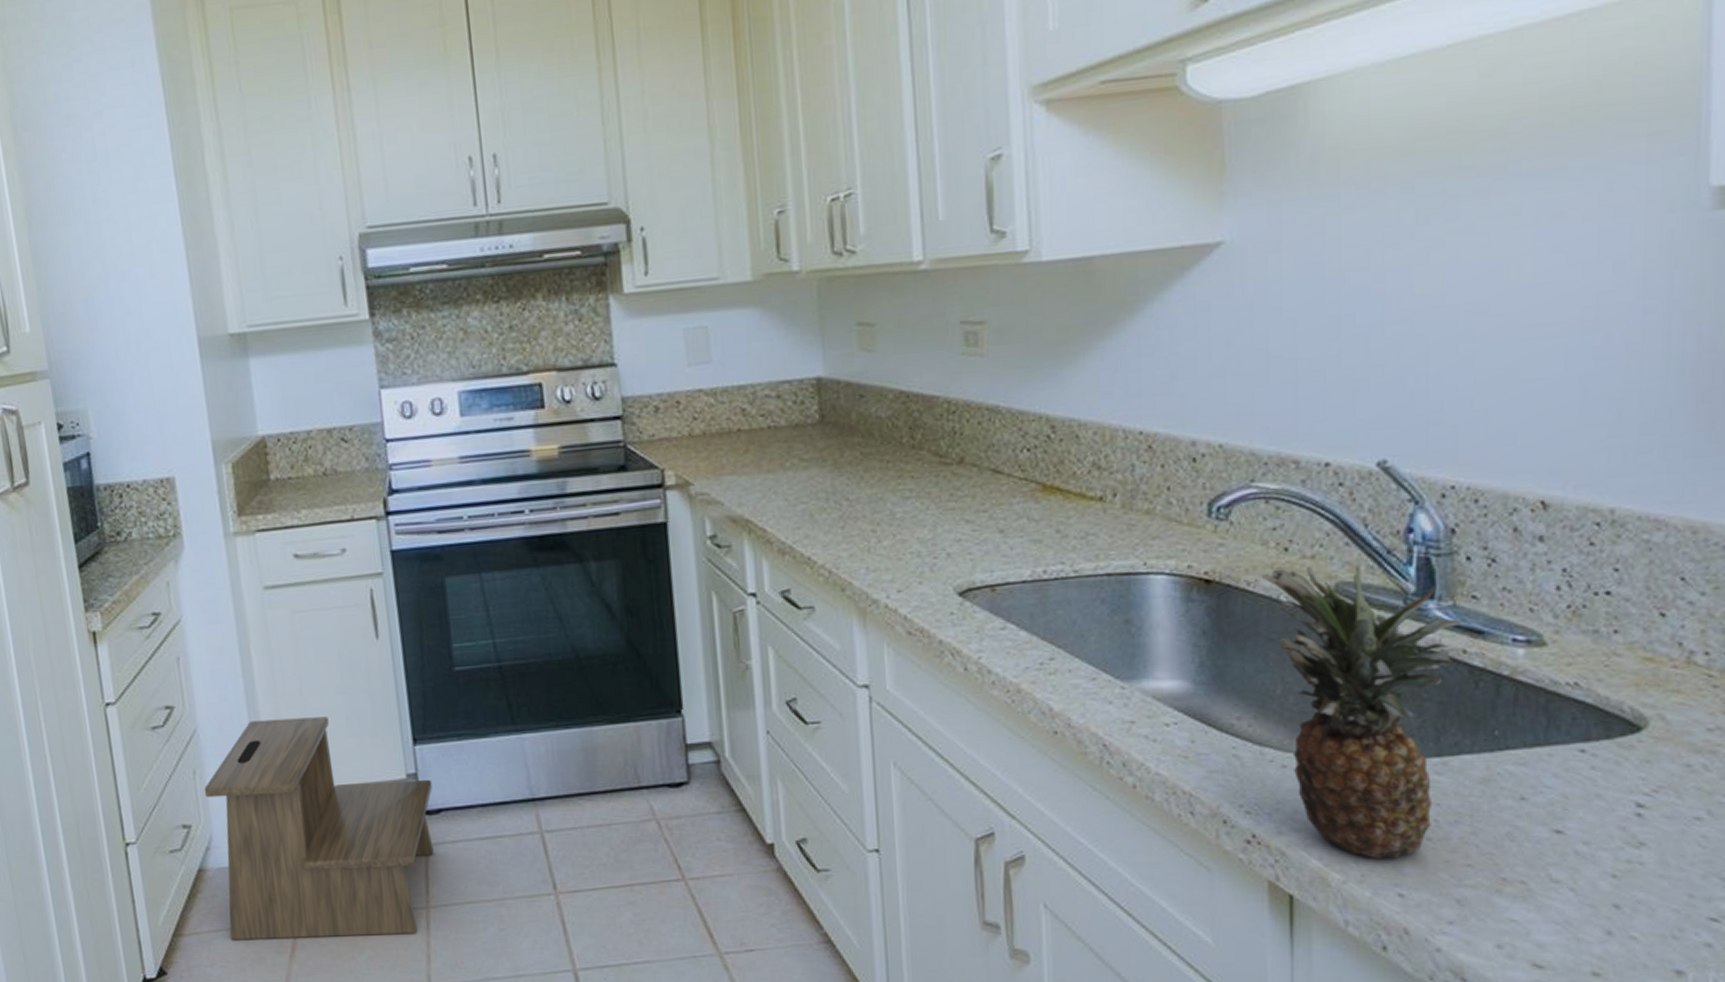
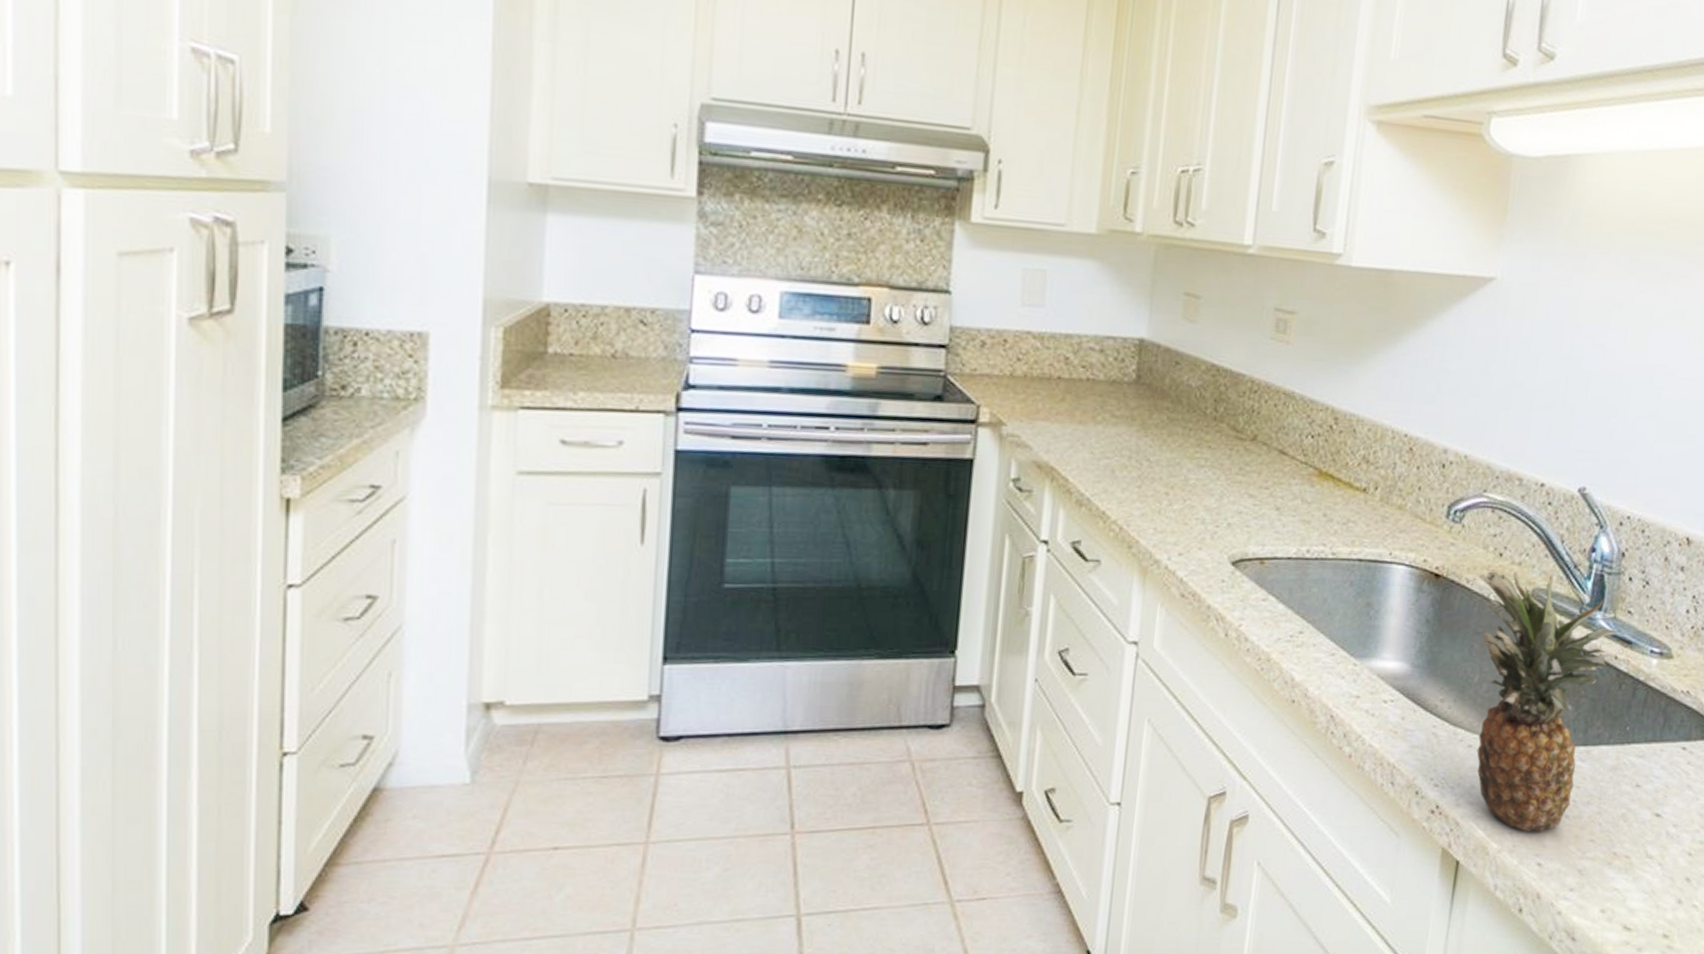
step stool: present [204,716,434,940] -> none [398,621,676,872]

